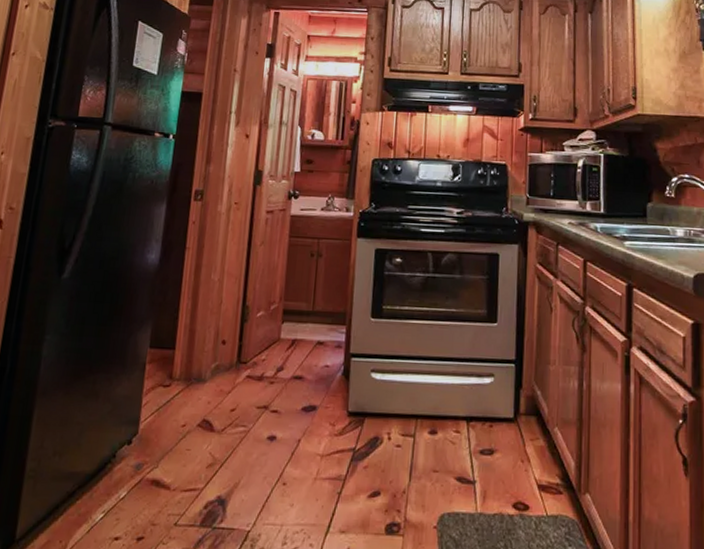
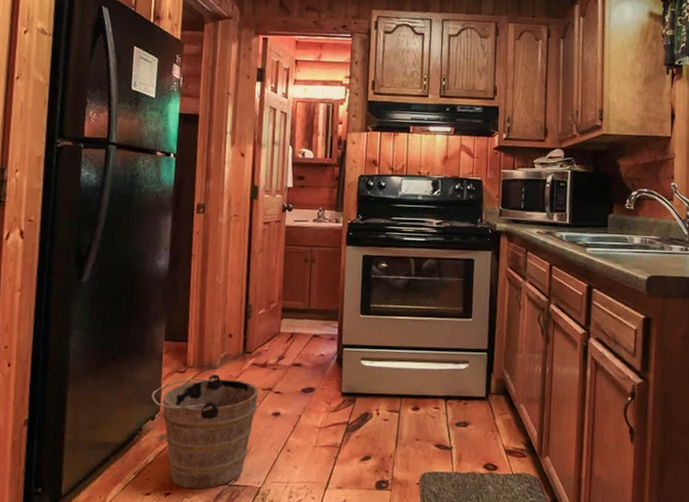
bucket: none [129,389,253,533] -> present [151,374,259,490]

